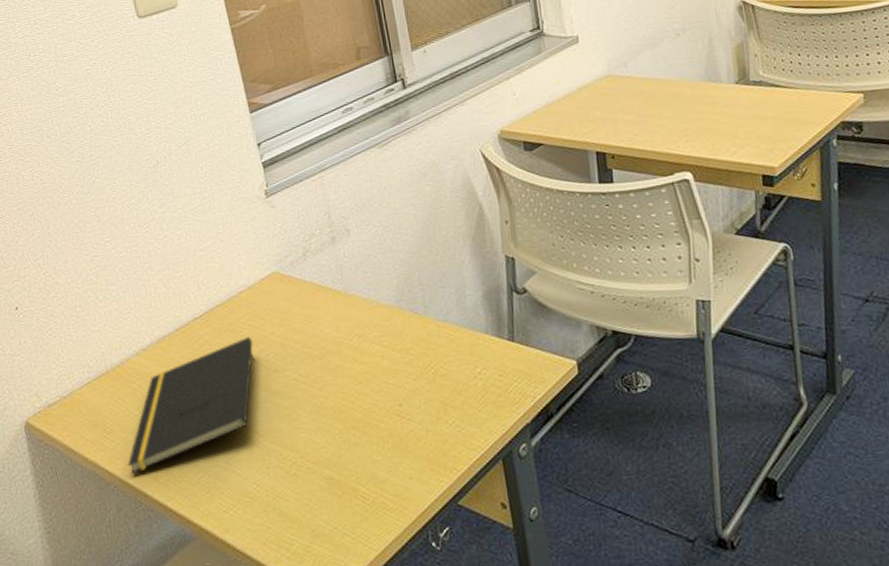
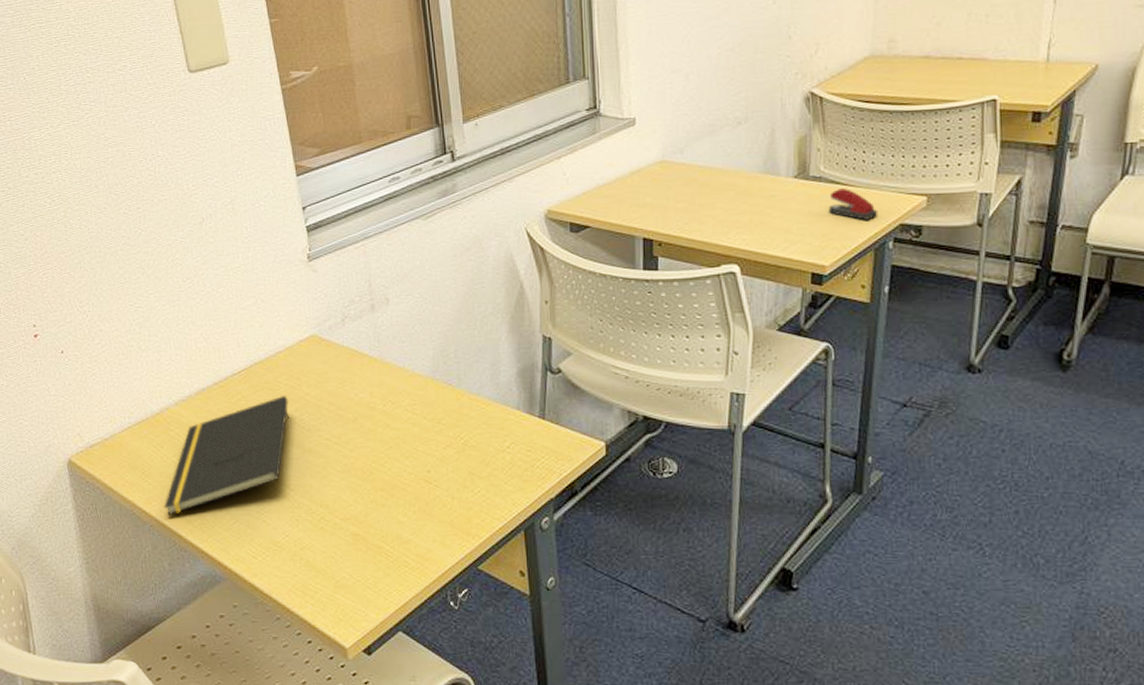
stapler: none [771,91,820,120] -> present [828,188,878,220]

